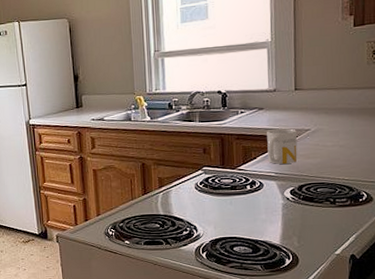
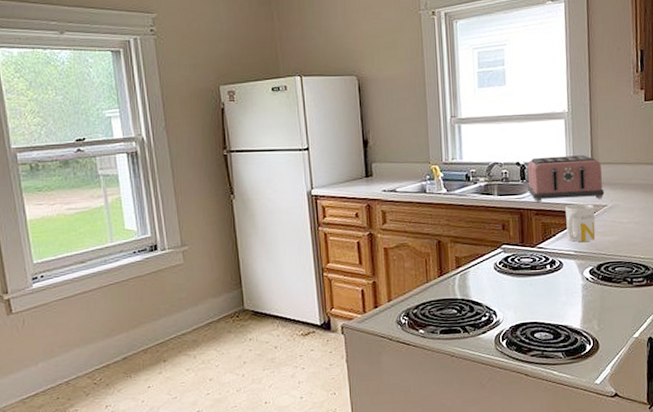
toaster: none [228,82,307,127] -> present [527,155,604,202]

